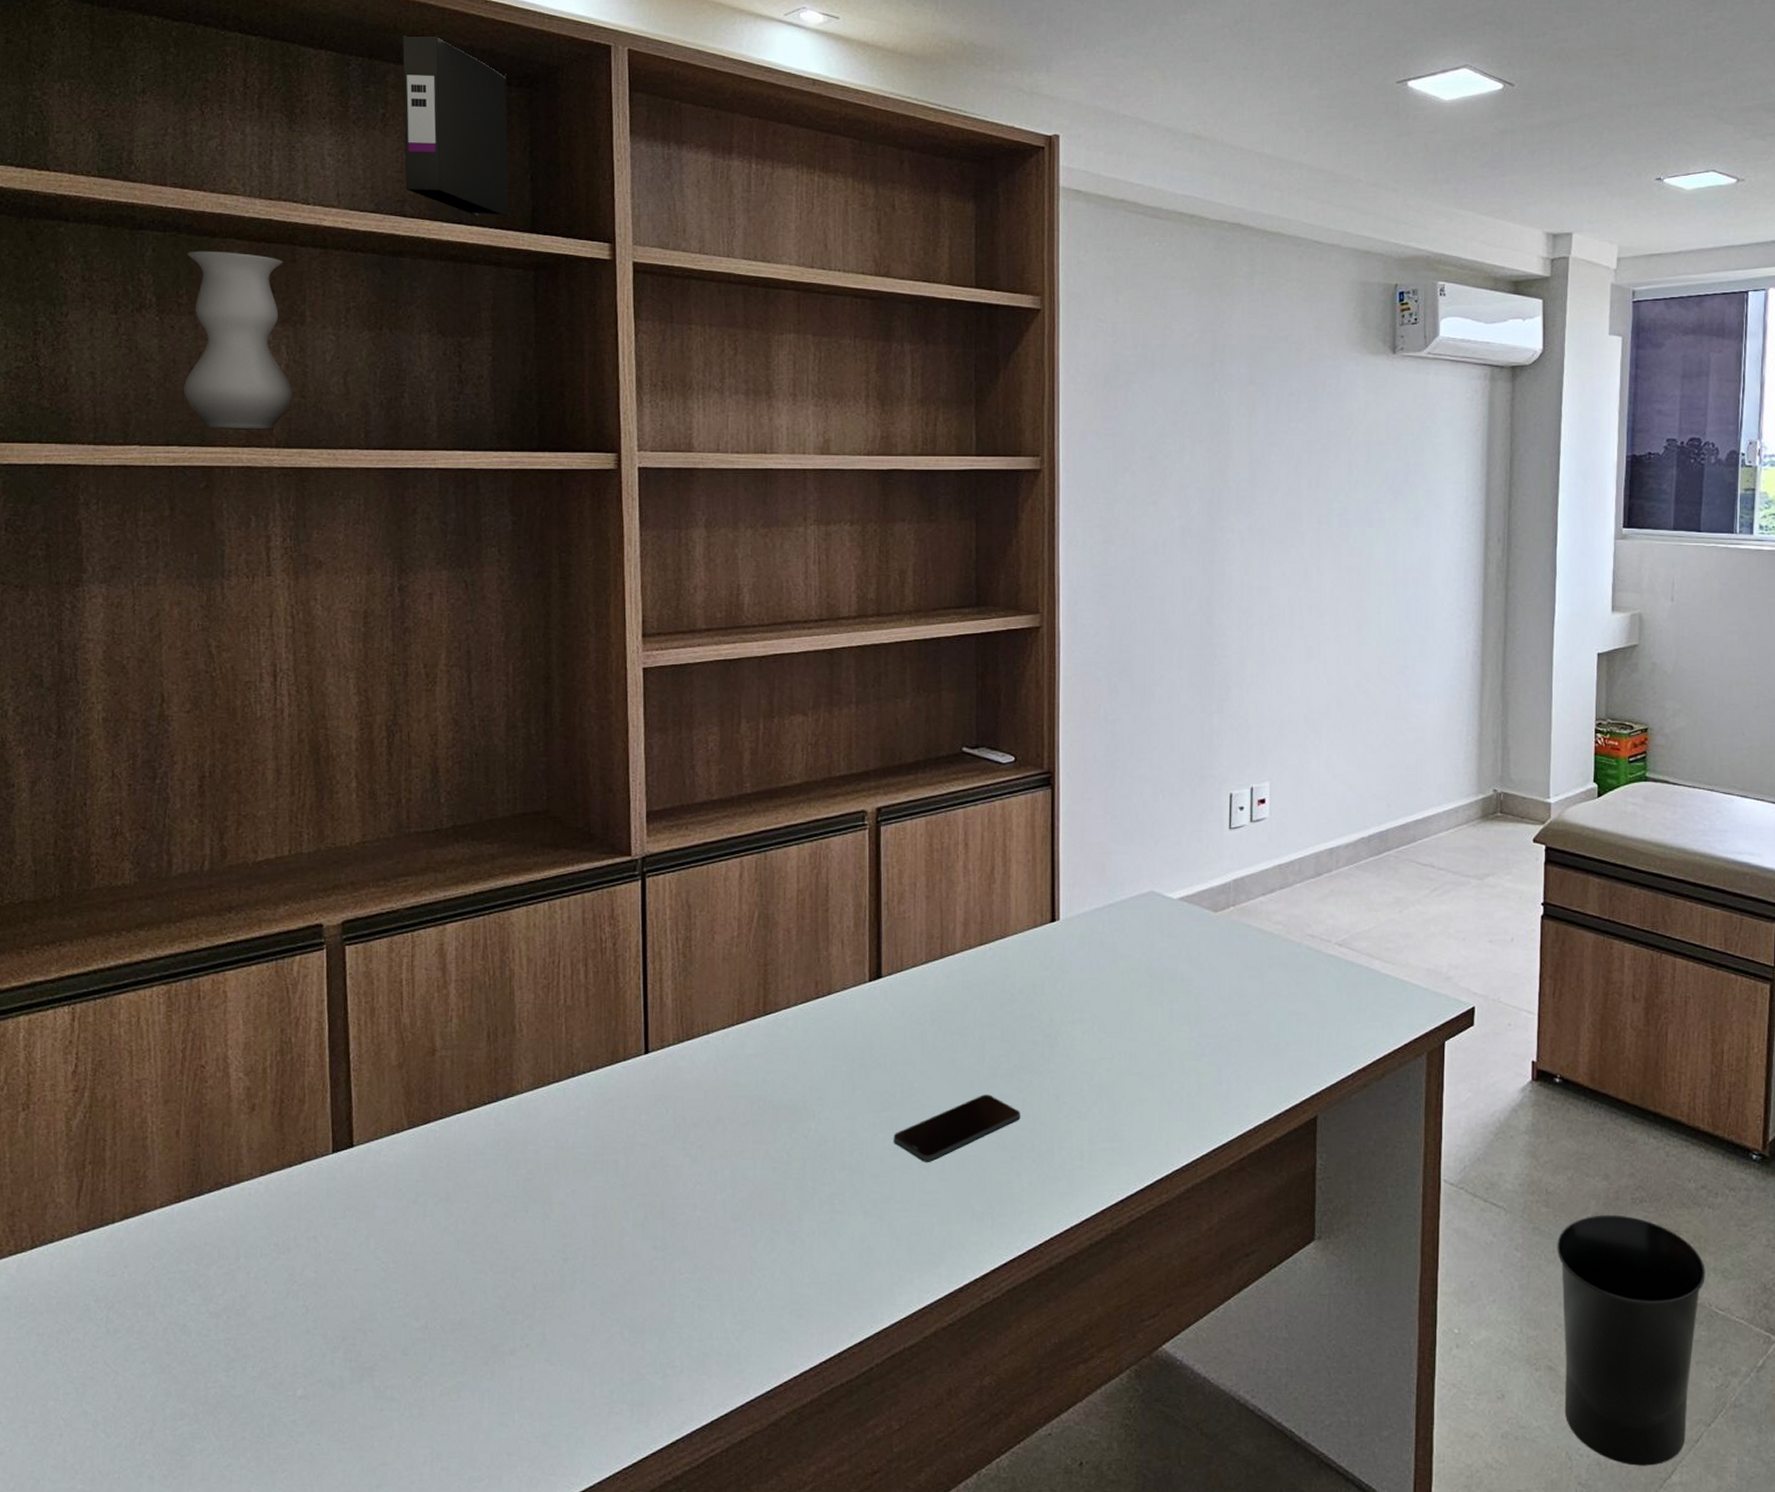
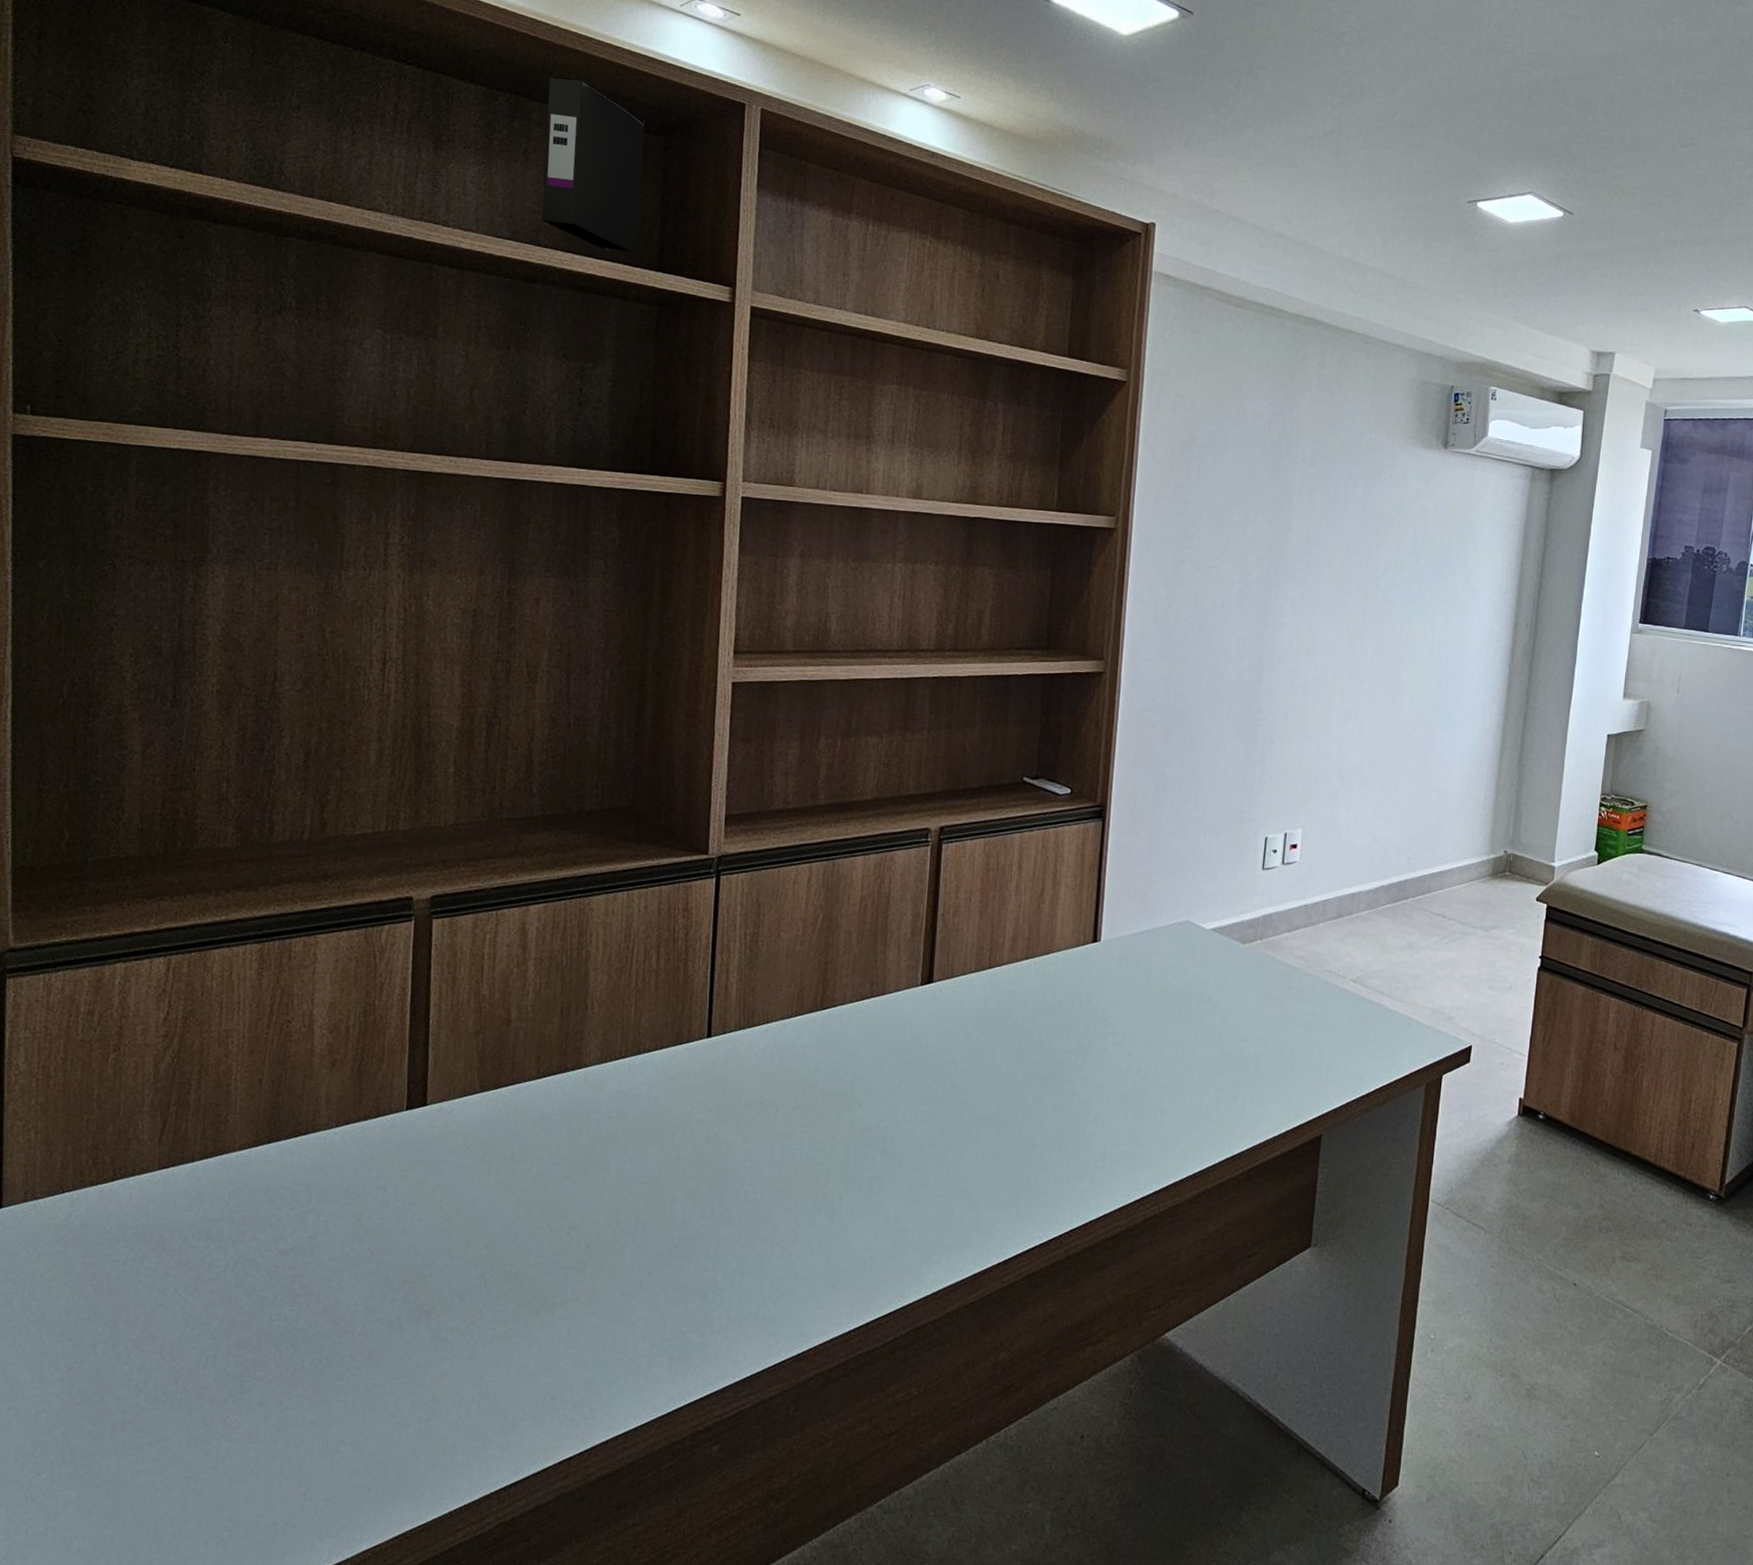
vase: present [183,251,294,430] -> none [316,260,422,434]
phone: present [893,1094,1021,1162] -> none [932,1095,1052,1154]
waste bin: present [1557,1214,1706,1466] -> none [1523,1240,1660,1468]

